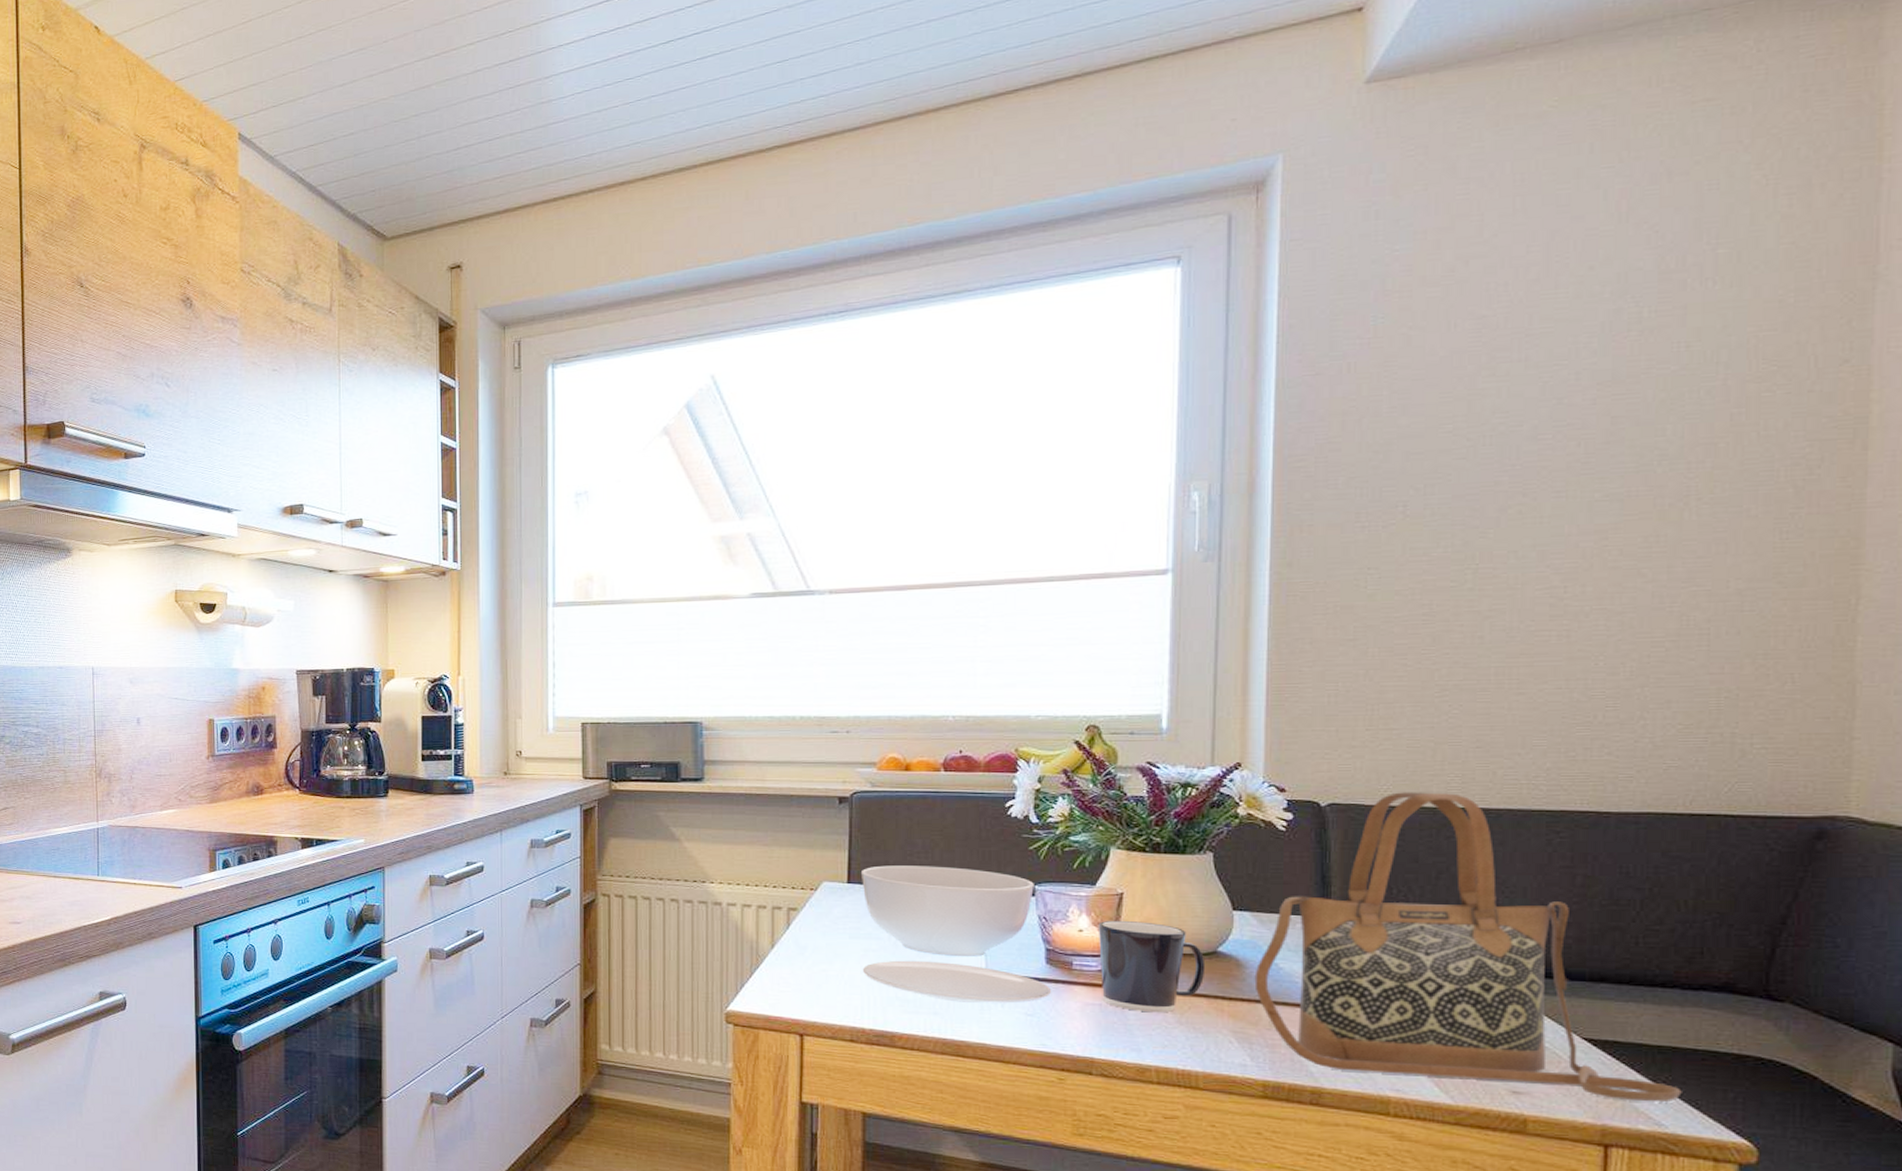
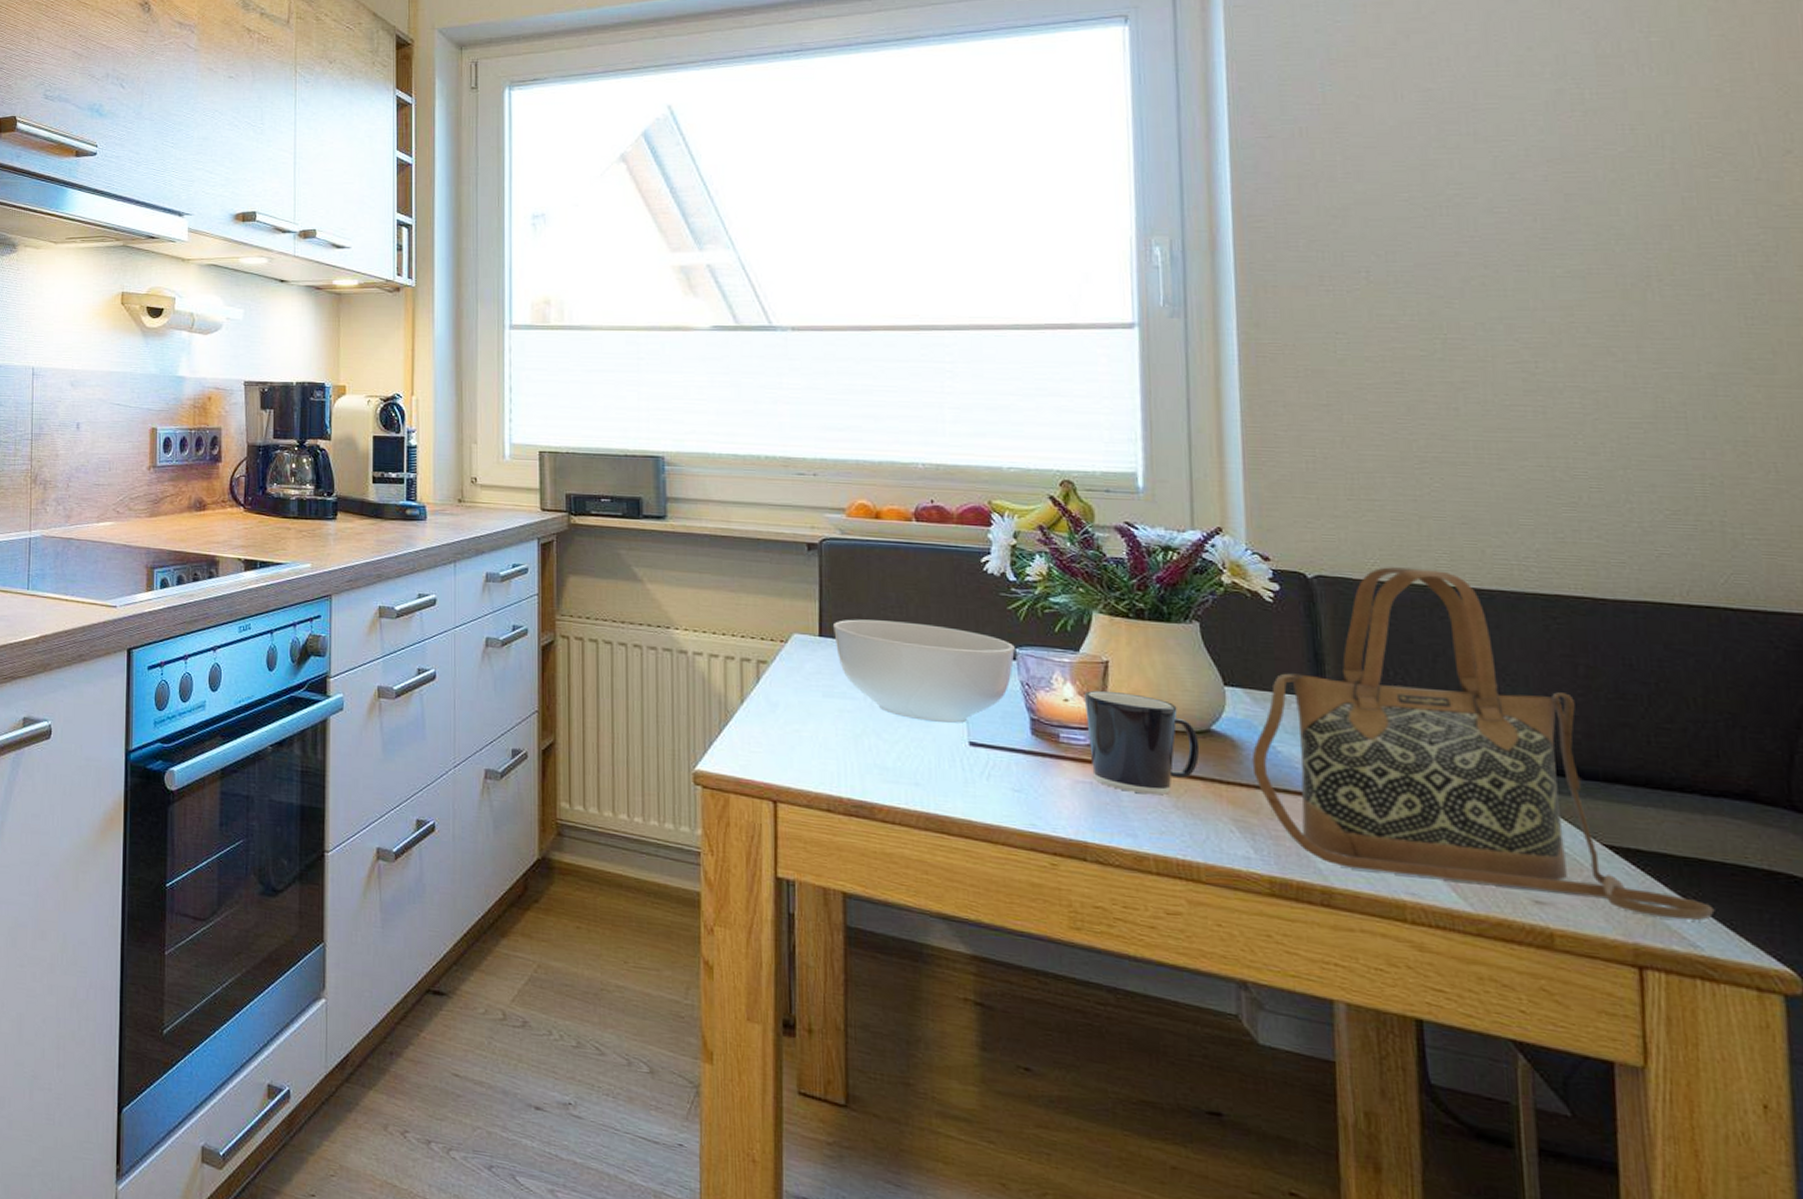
plate: present [863,960,1052,1004] -> none [838,723,1040,777]

